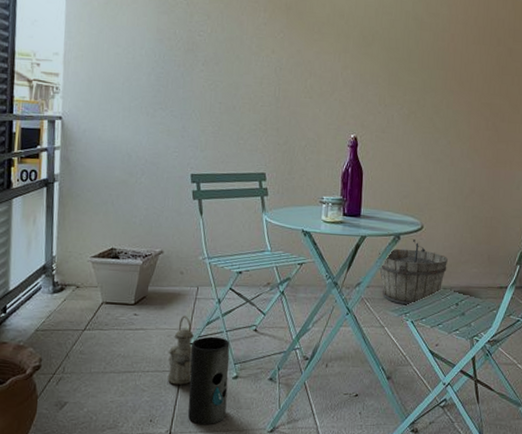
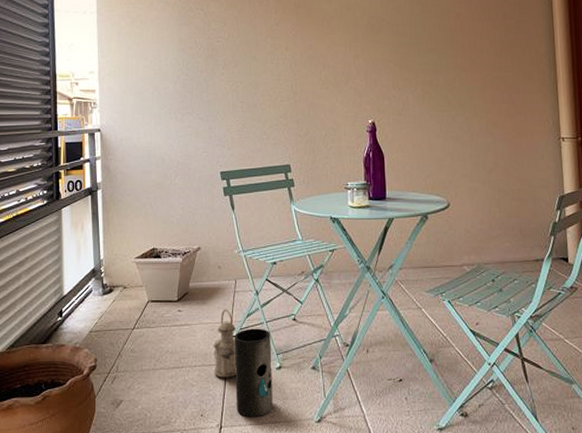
wooden bucket: present [378,240,448,306] -> none [407,218,479,285]

